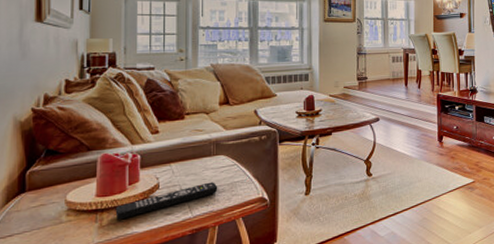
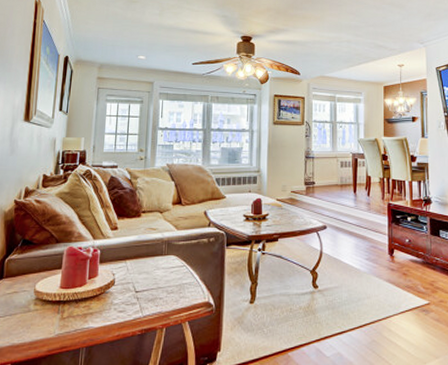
remote control: present [115,182,218,220] -> none [75,282,167,313]

